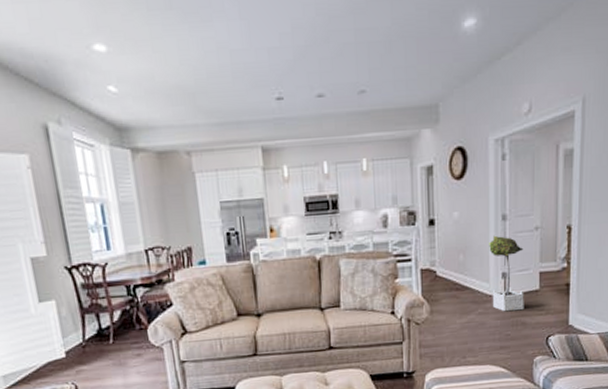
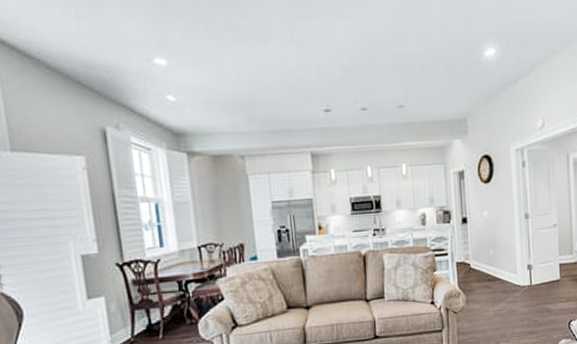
potted tree: present [489,235,524,312] -> none [515,231,548,300]

